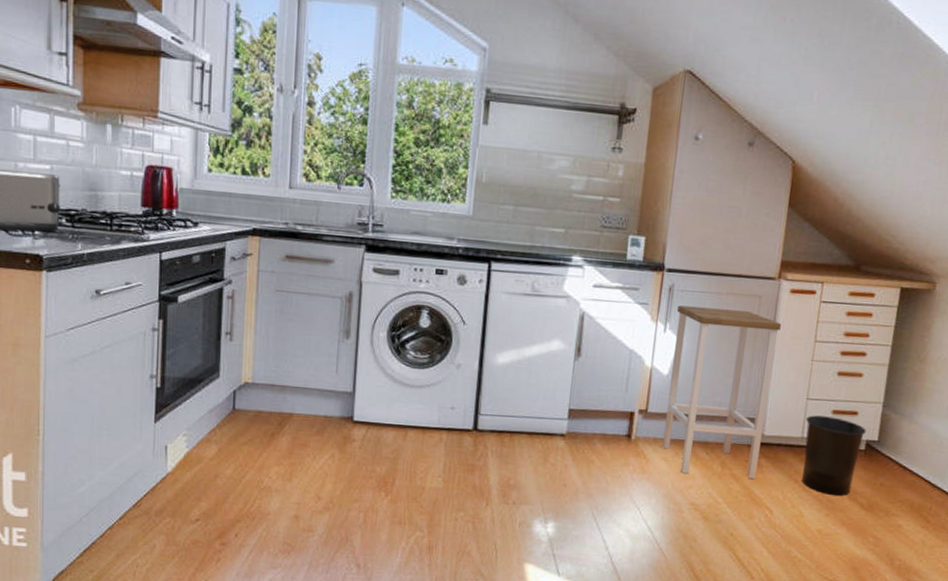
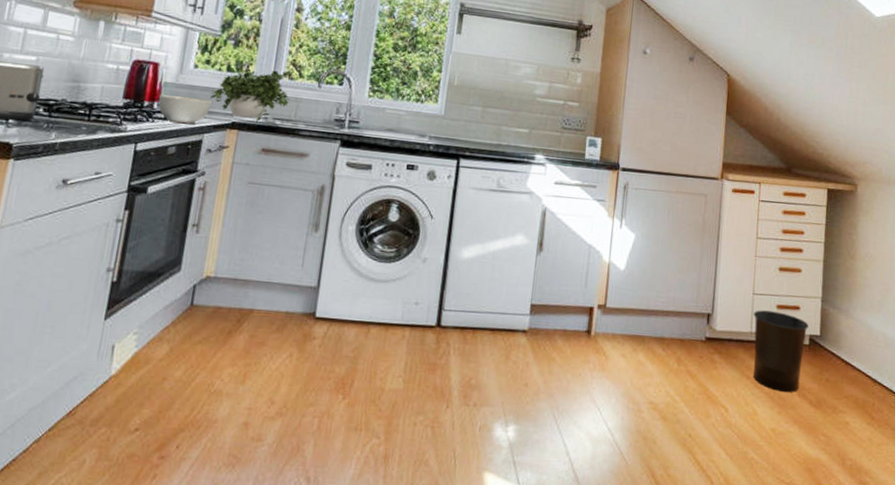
bowl: none [176,201,231,232] -> present [158,94,213,124]
potted plant: none [227,170,309,227] -> present [209,68,289,122]
bar stool: present [662,305,781,479] -> none [621,202,726,375]

